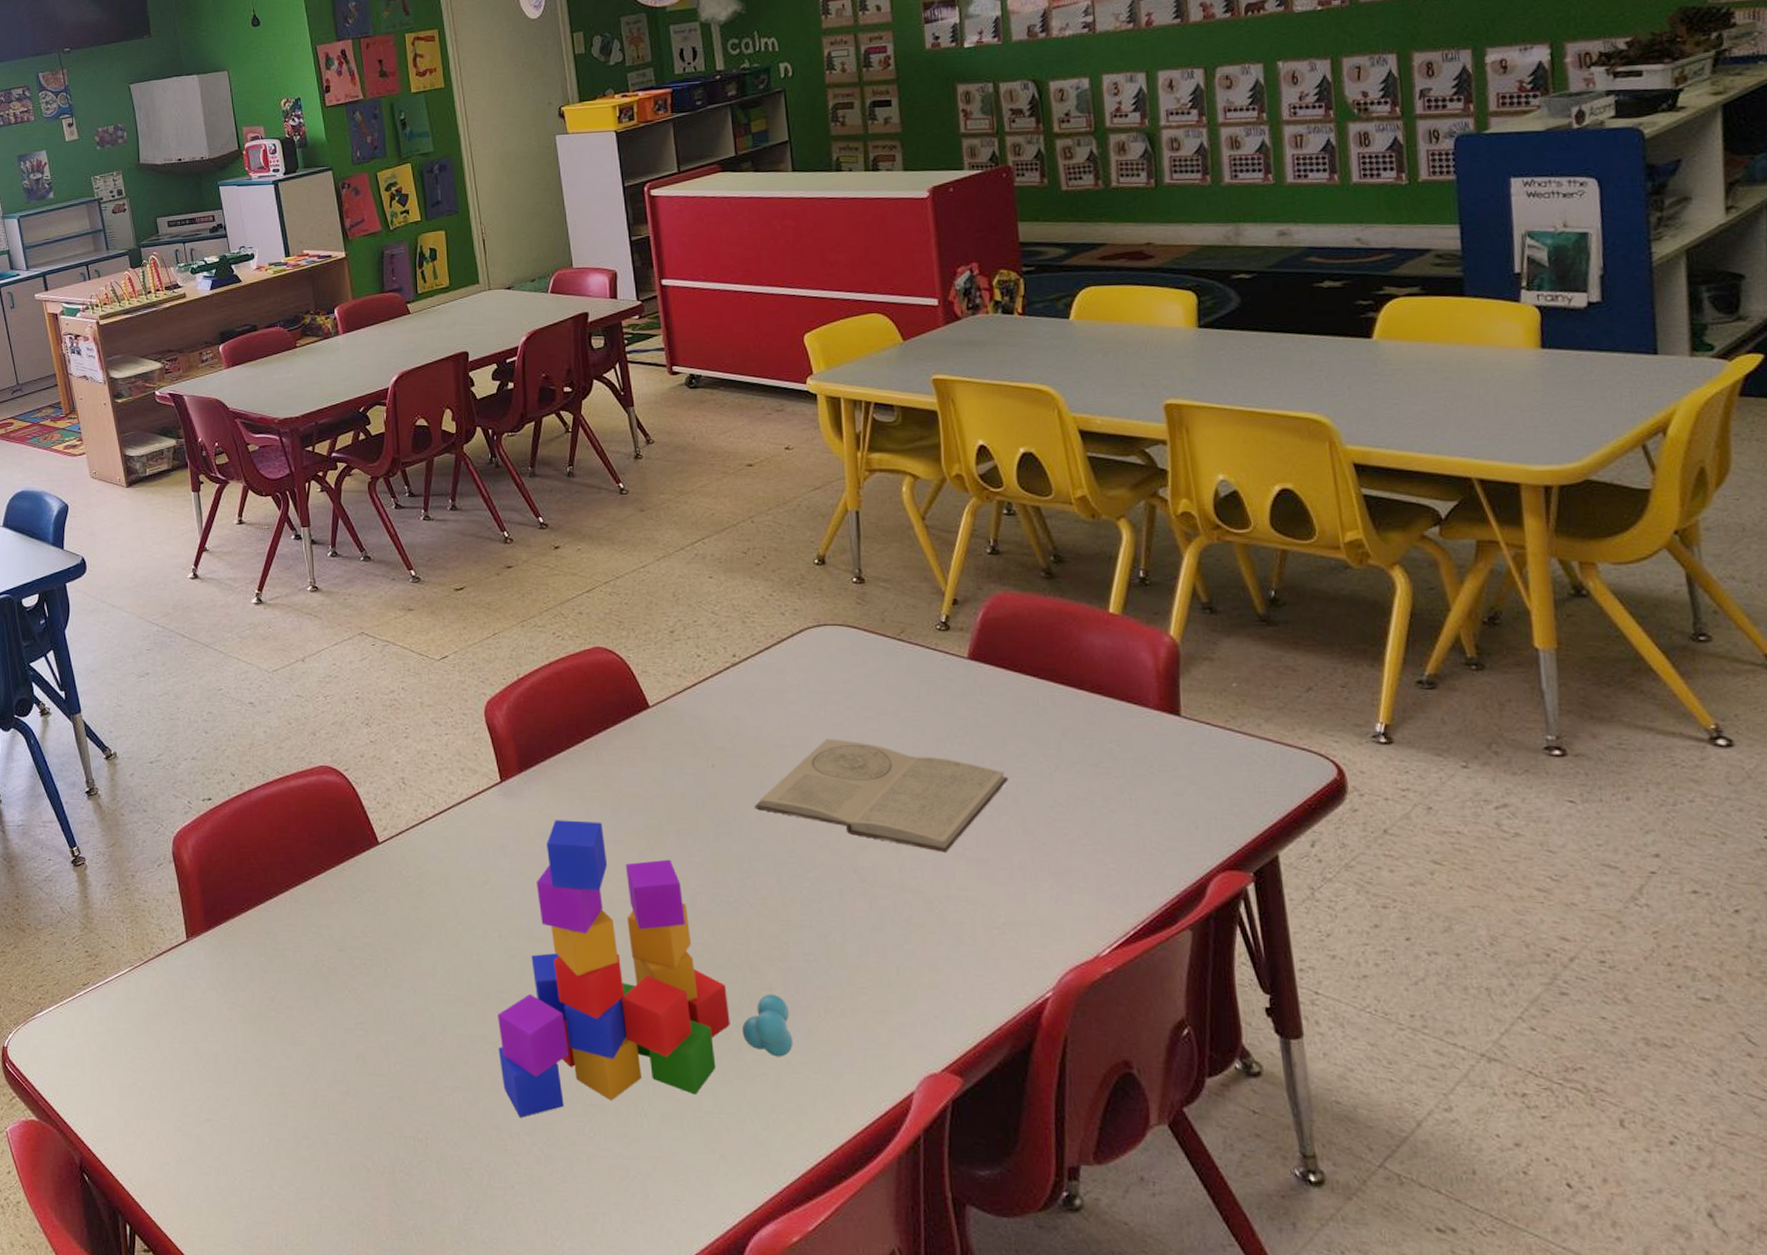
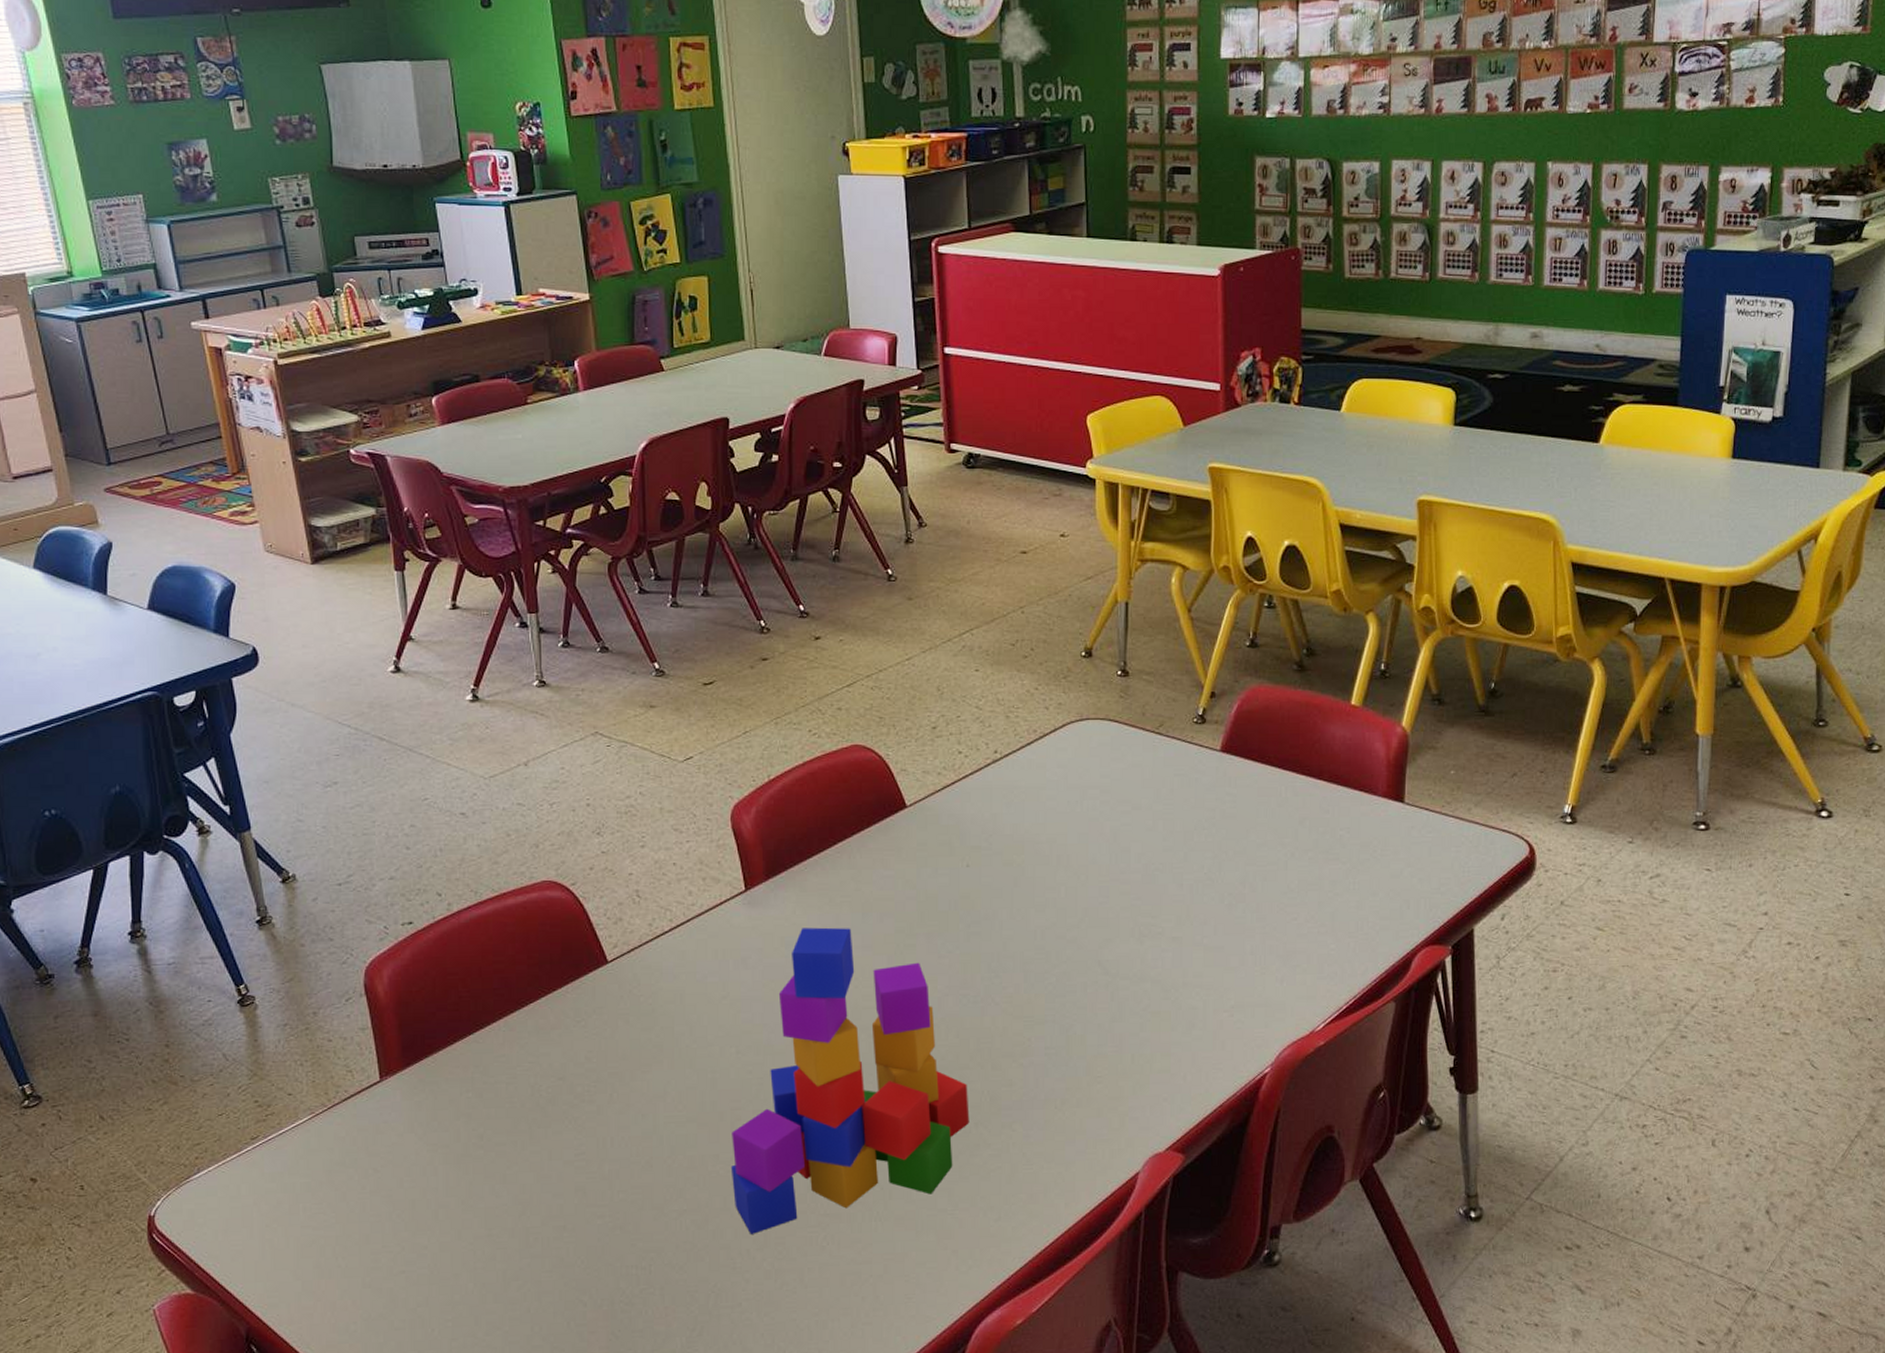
toy ball: present [741,994,793,1057] -> none [980,1089,1029,1150]
book: present [755,739,1009,853] -> none [1007,834,1249,942]

